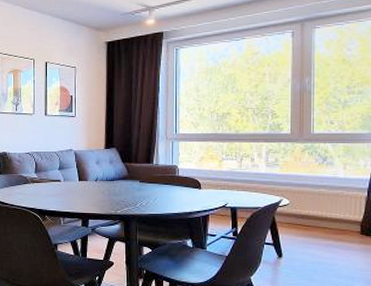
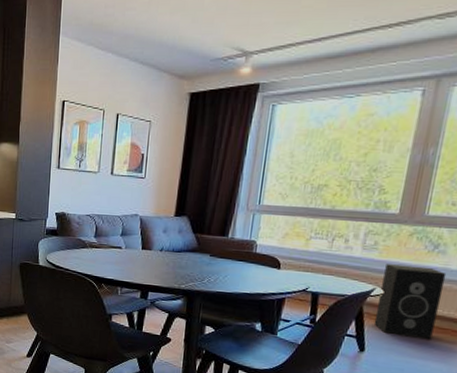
speaker: none [286,177,337,242] -> present [374,264,447,341]

